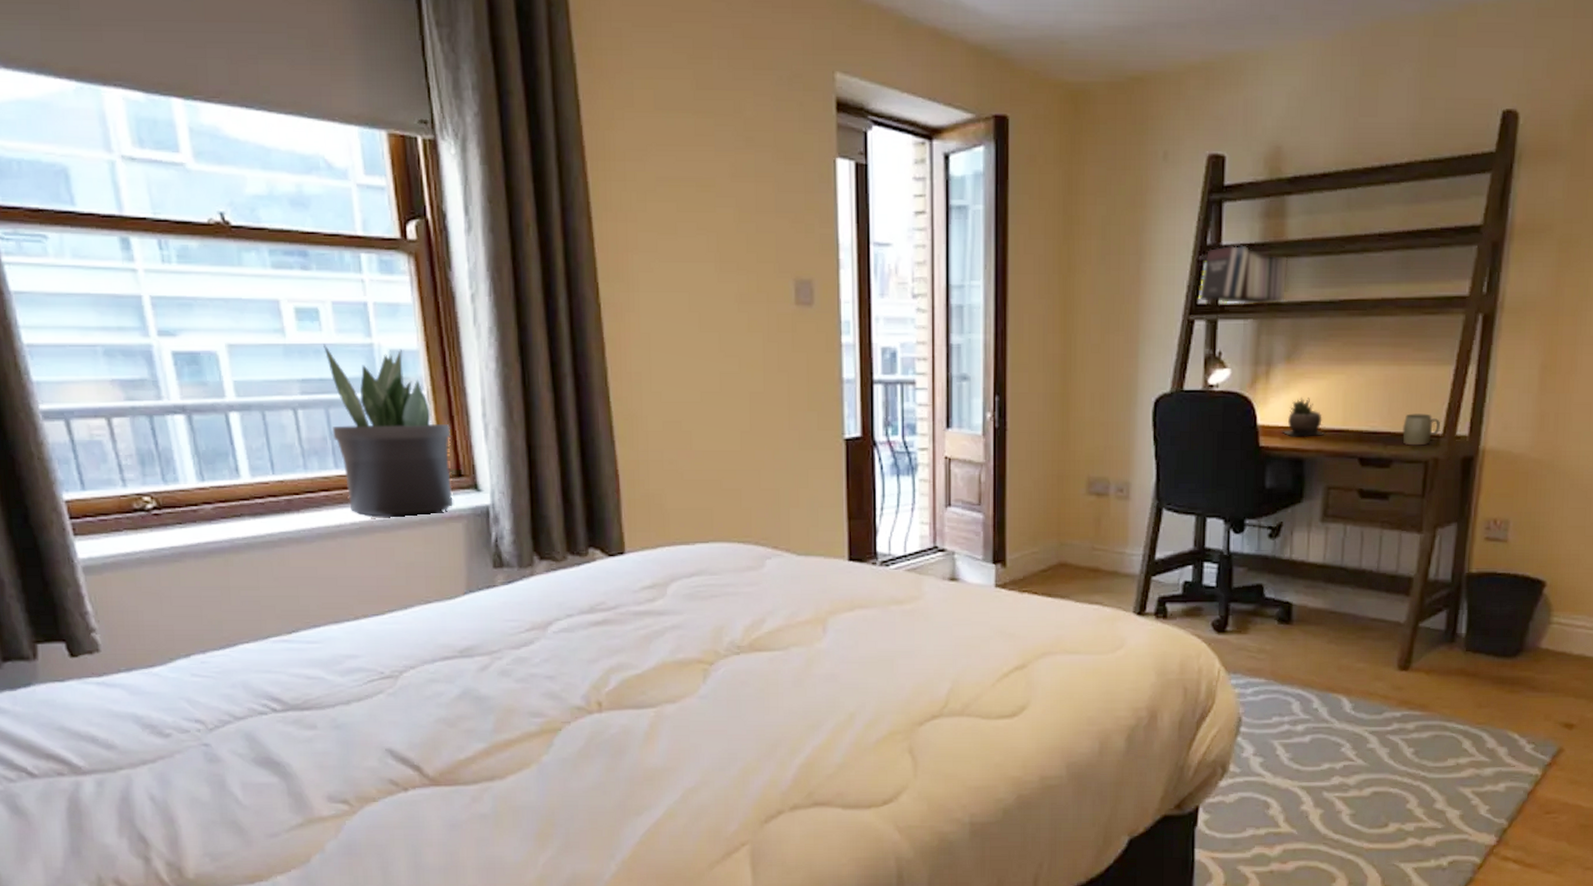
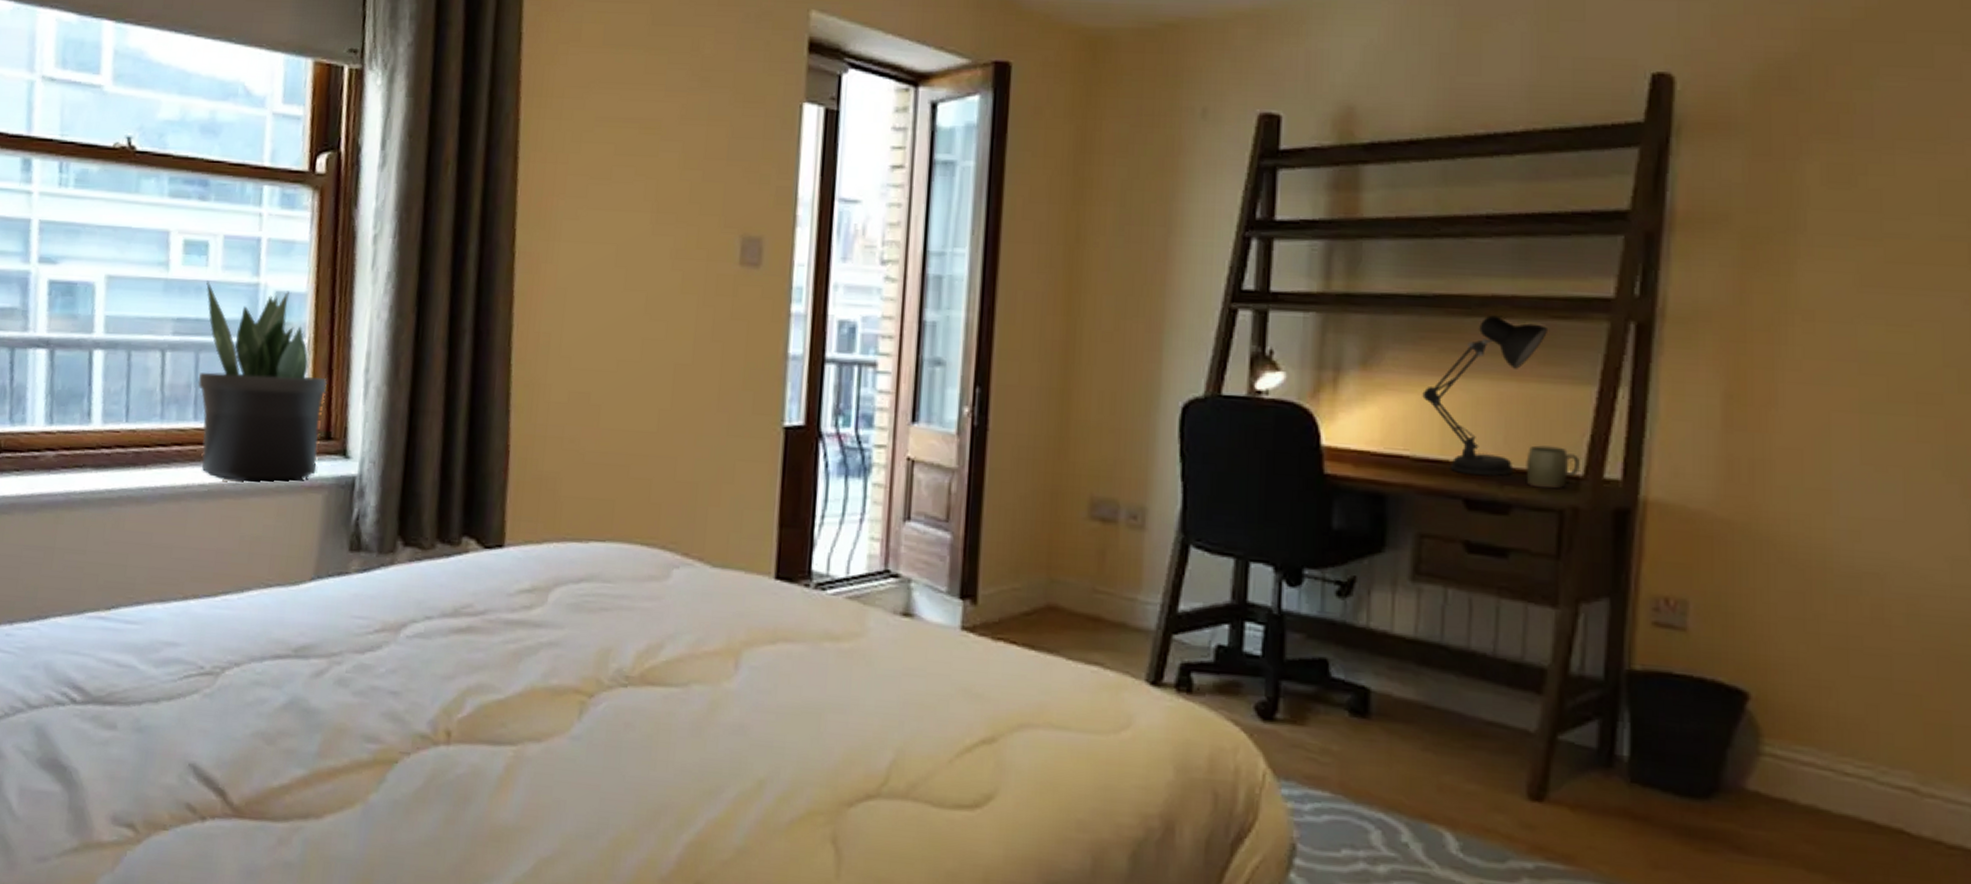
books: present [1199,245,1288,305] -> none [1244,220,1363,295]
succulent plant: present [1282,398,1324,437] -> none [1355,415,1414,466]
desk lamp: none [1330,314,1420,439] -> present [1422,315,1547,476]

